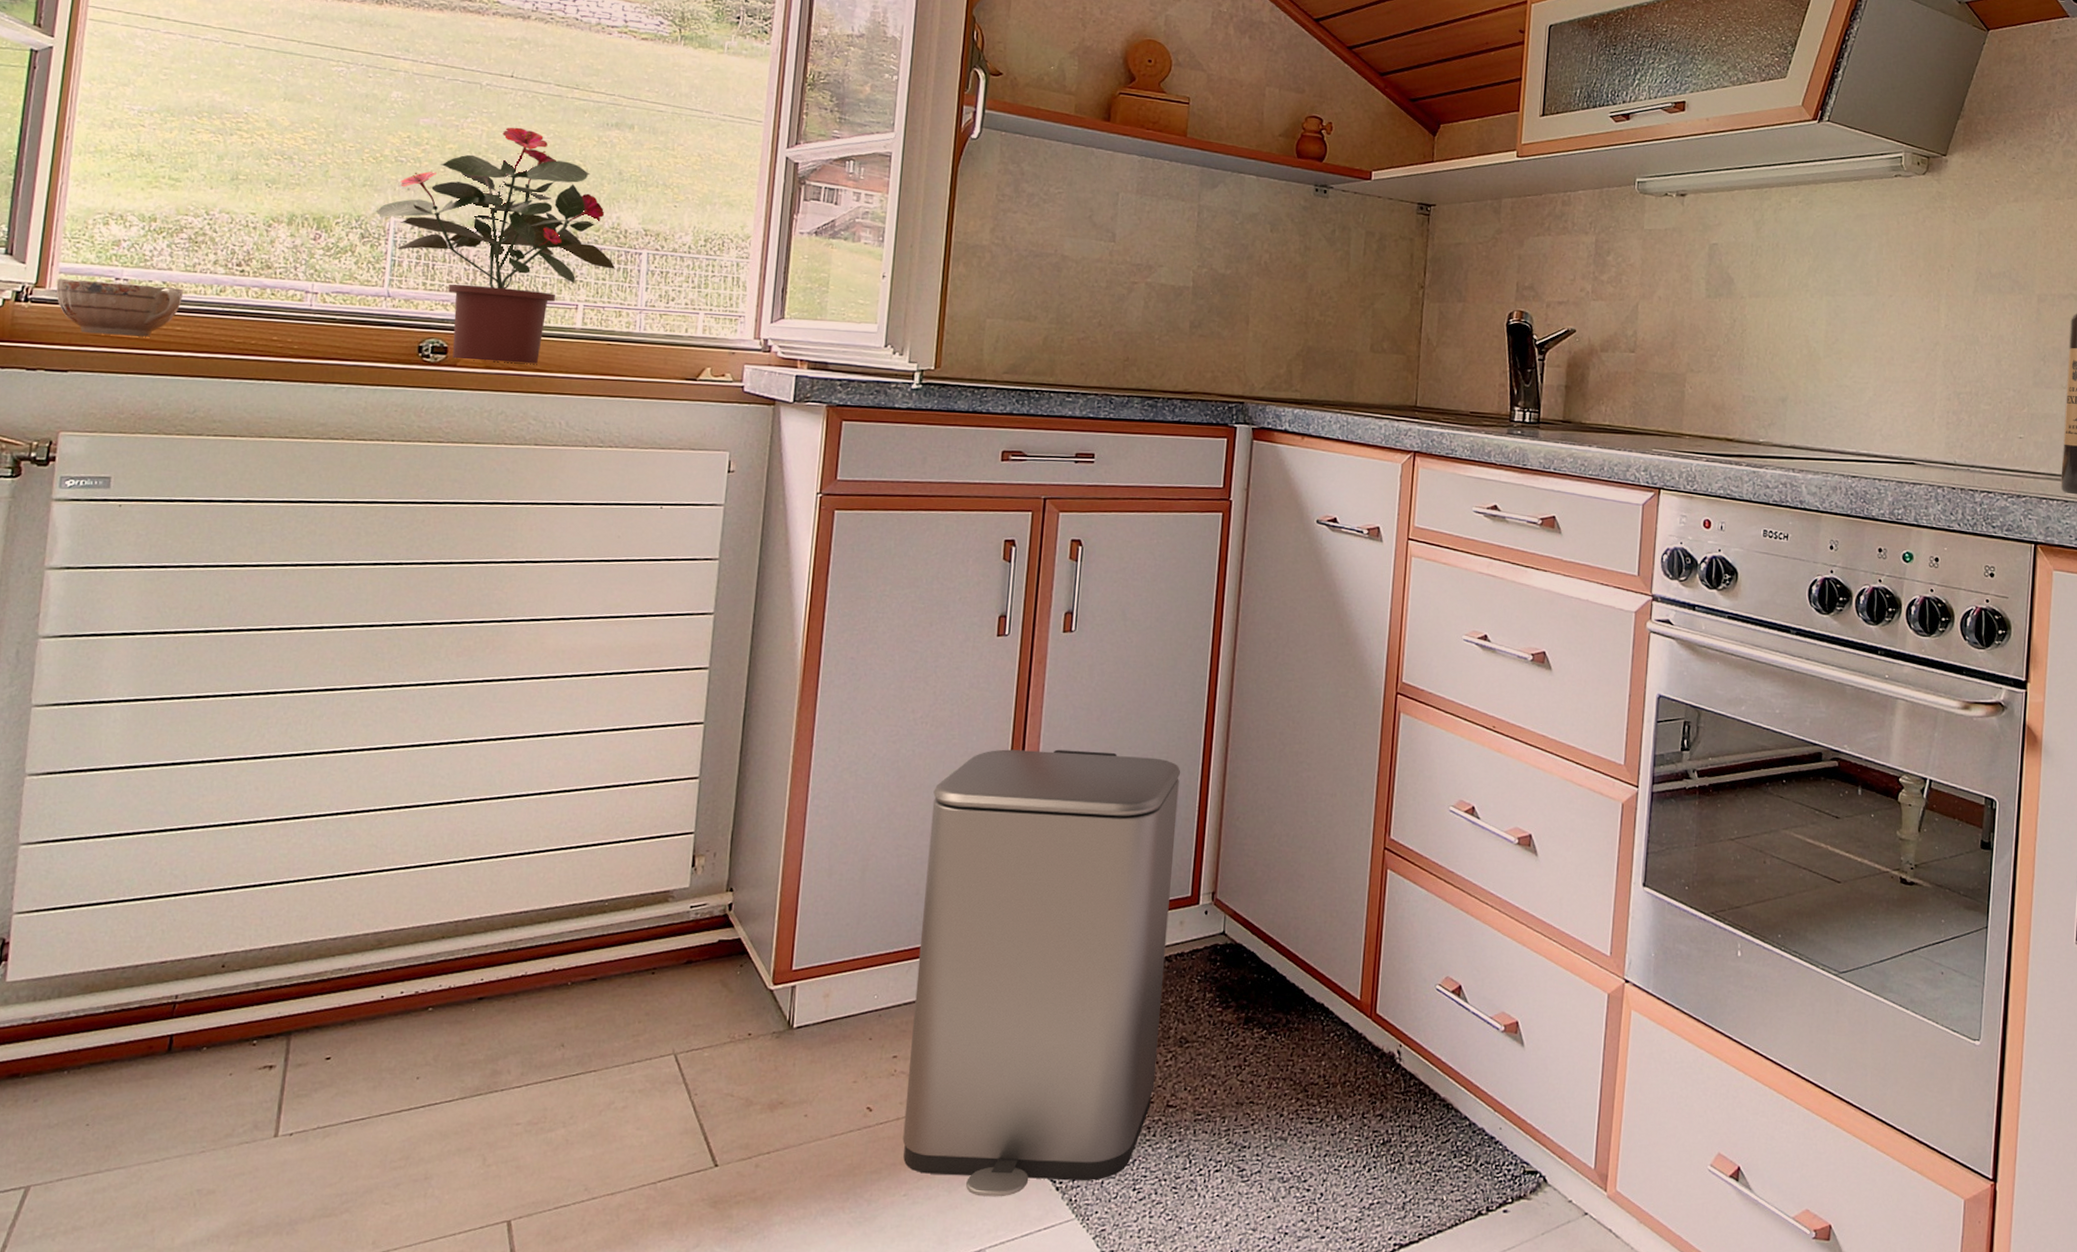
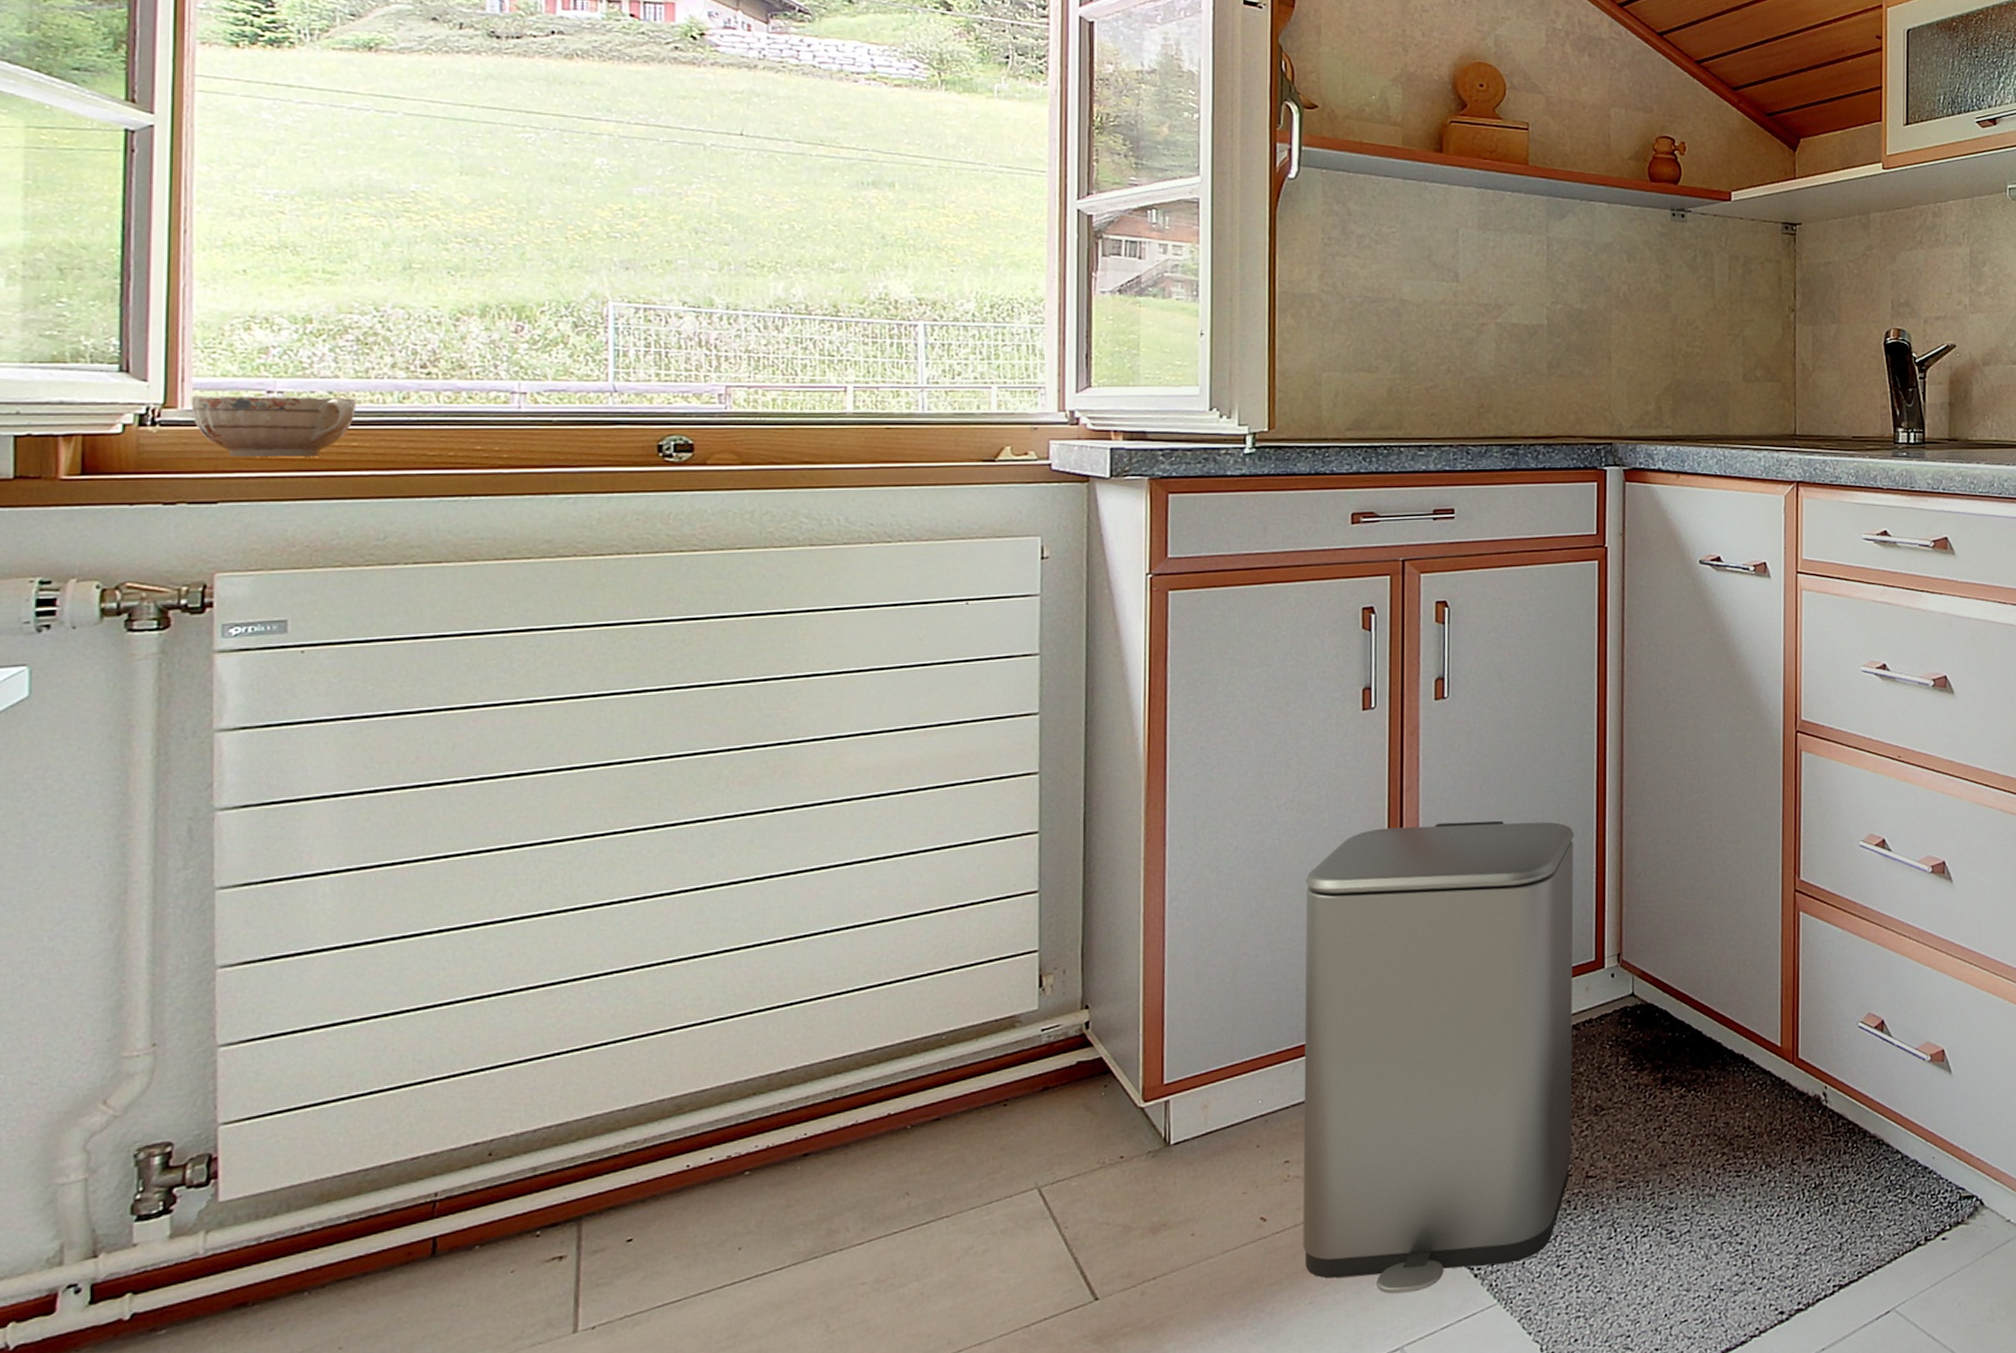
potted flower: present [375,127,616,364] -> none [588,192,888,456]

